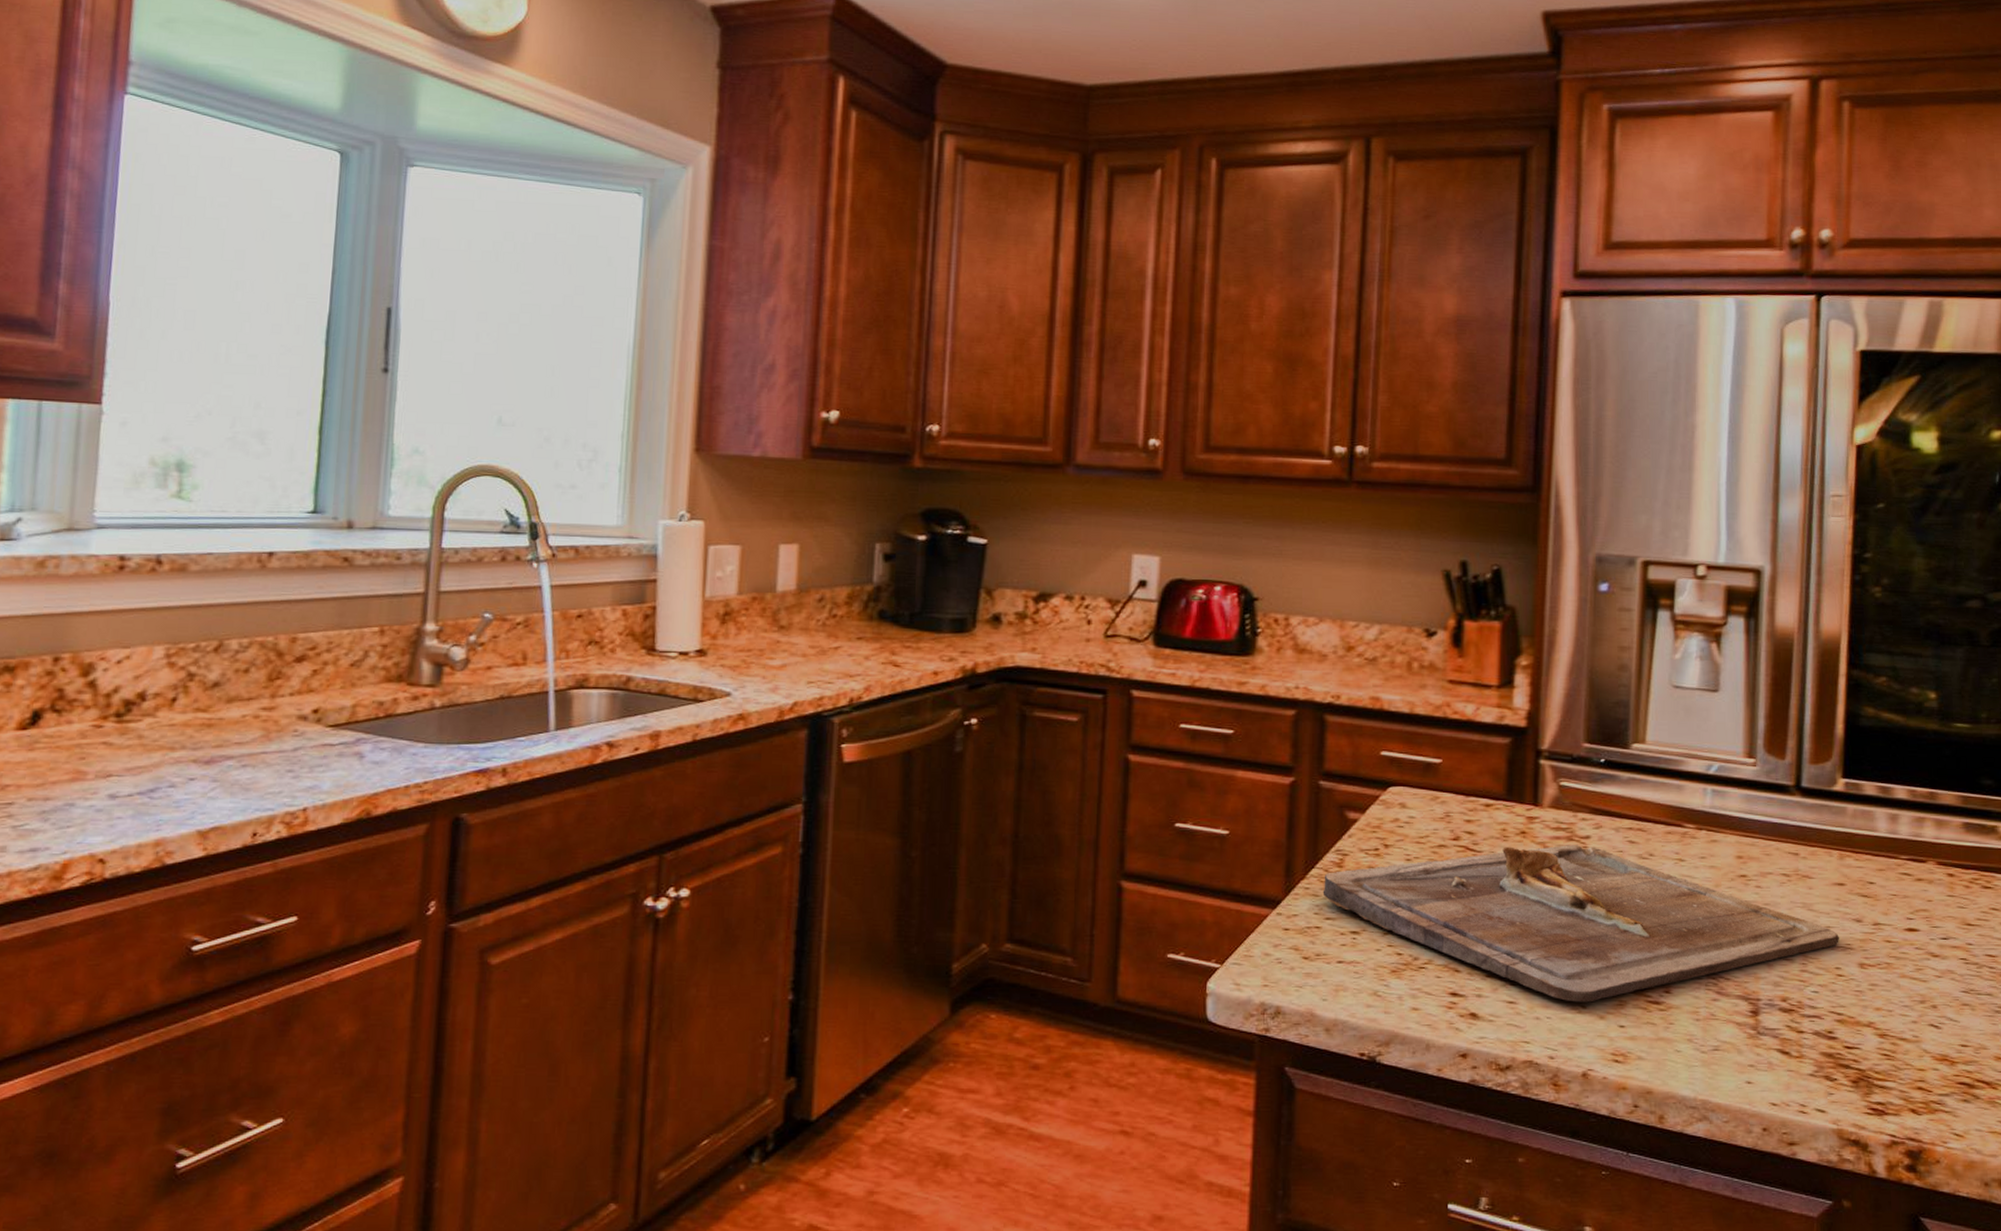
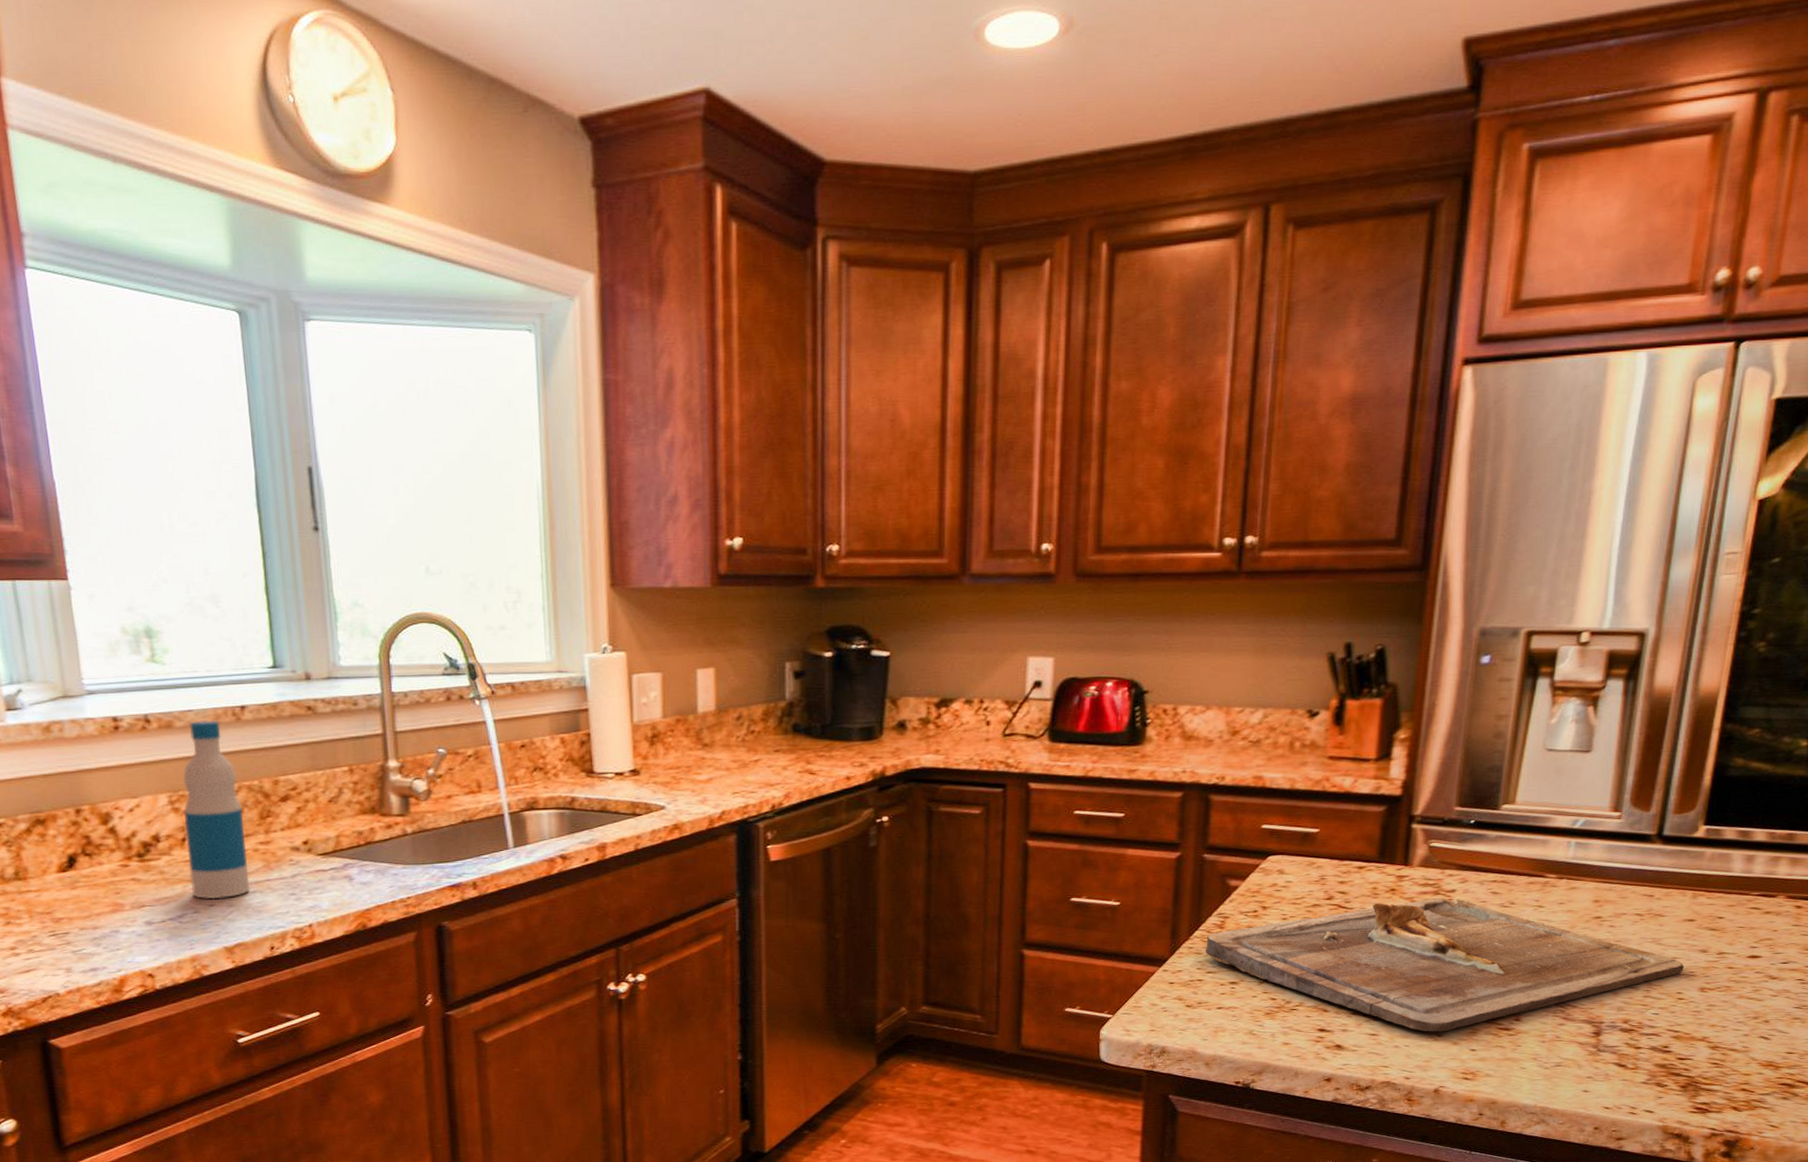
bottle: none [172,566,250,772] -> present [183,721,249,900]

